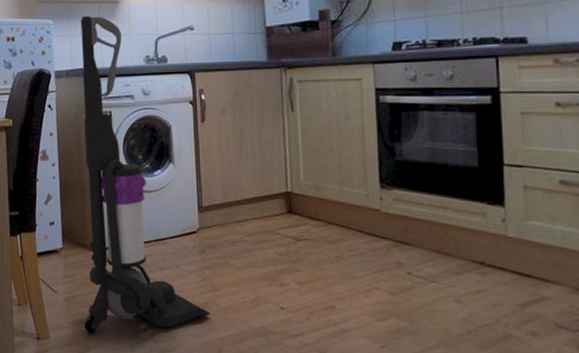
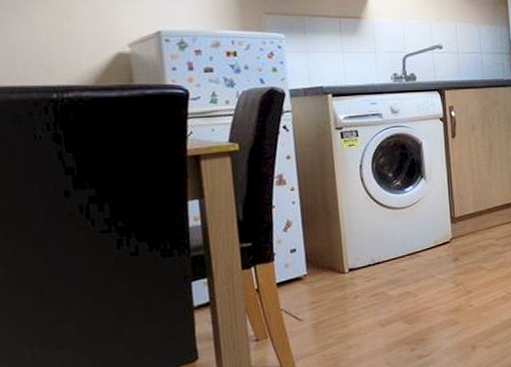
vacuum cleaner: present [80,15,211,334] -> none [318,30,465,355]

